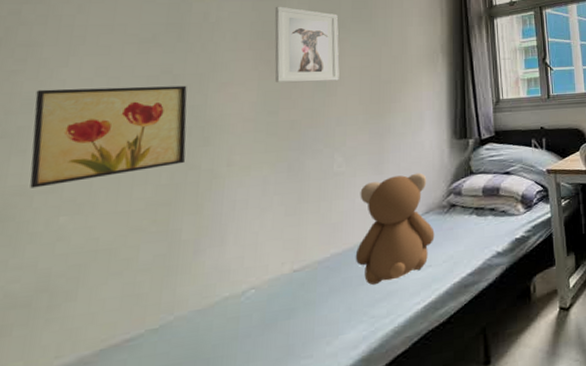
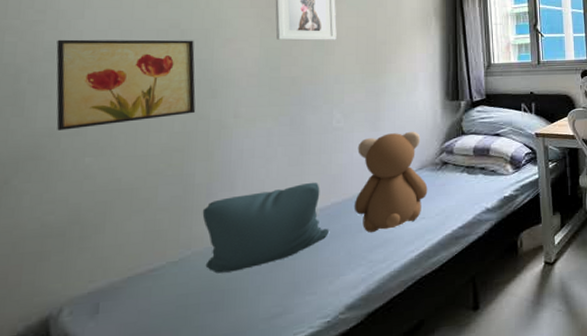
cushion: none [188,232,327,340] -> present [202,182,329,274]

